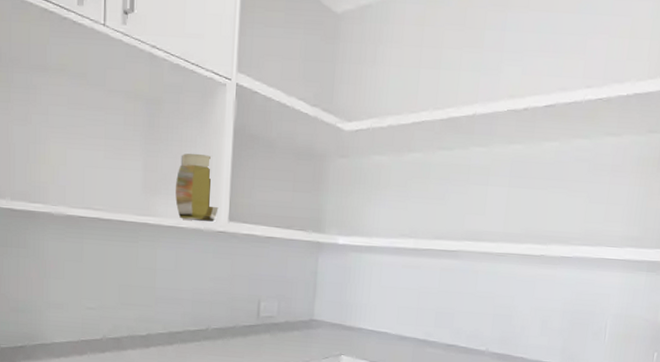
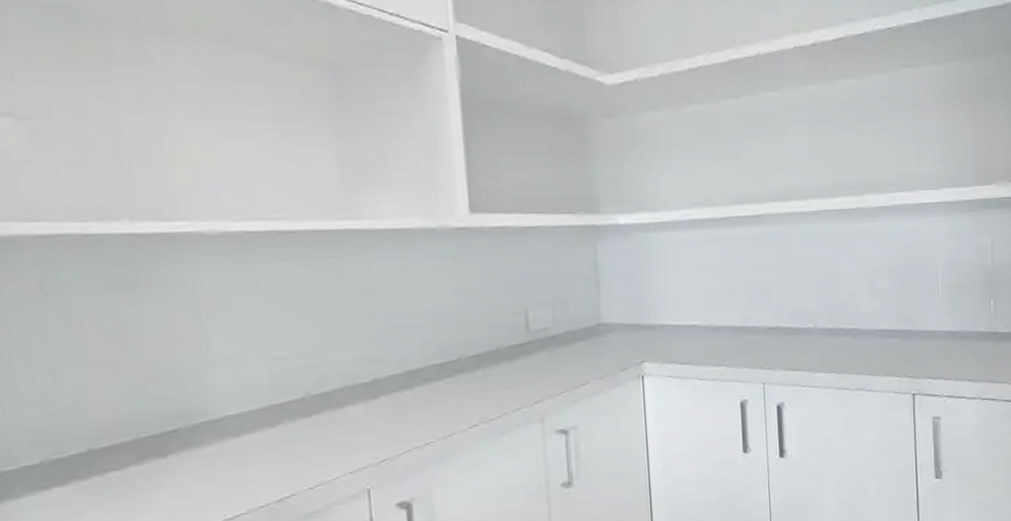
jar: present [175,153,219,222] -> none [387,129,454,219]

